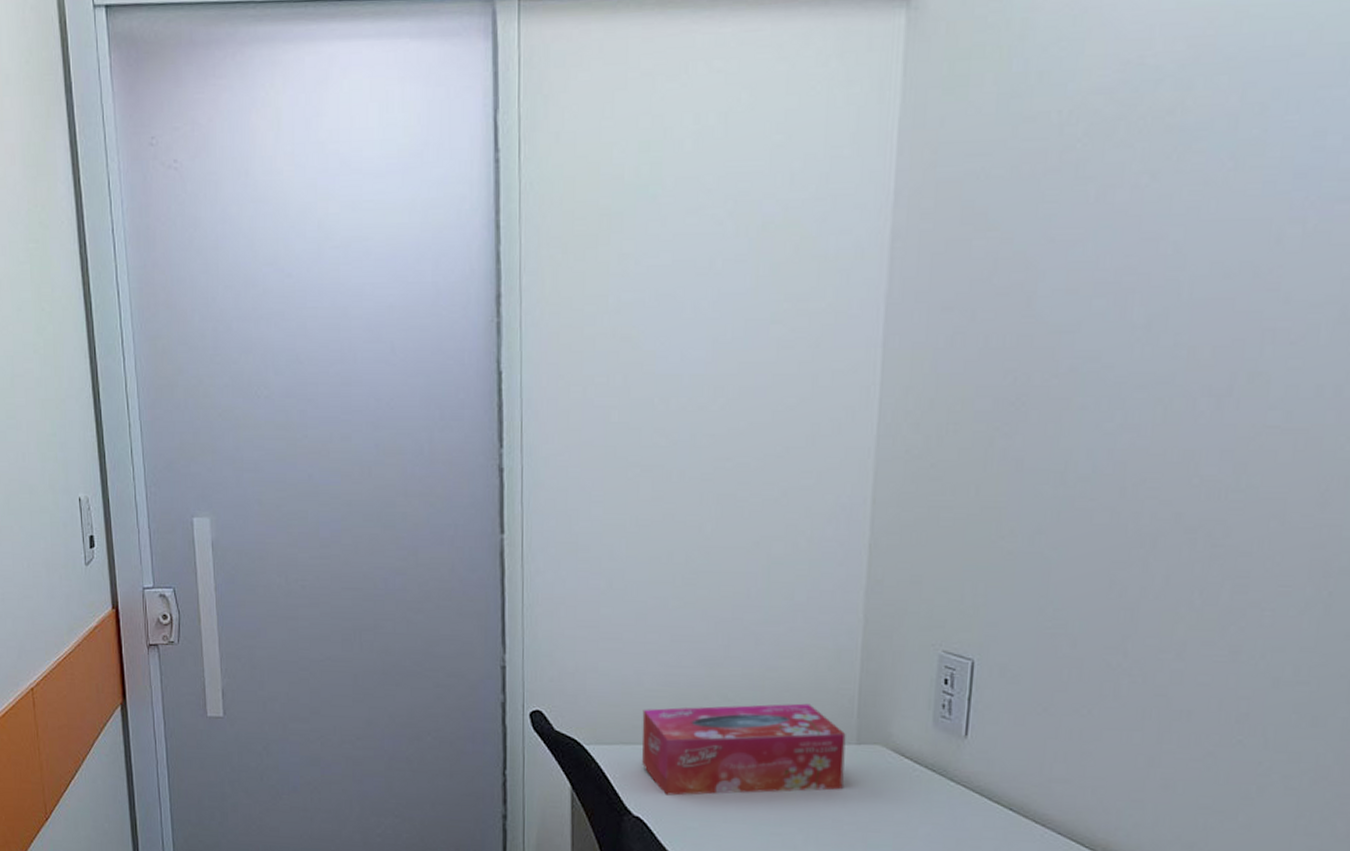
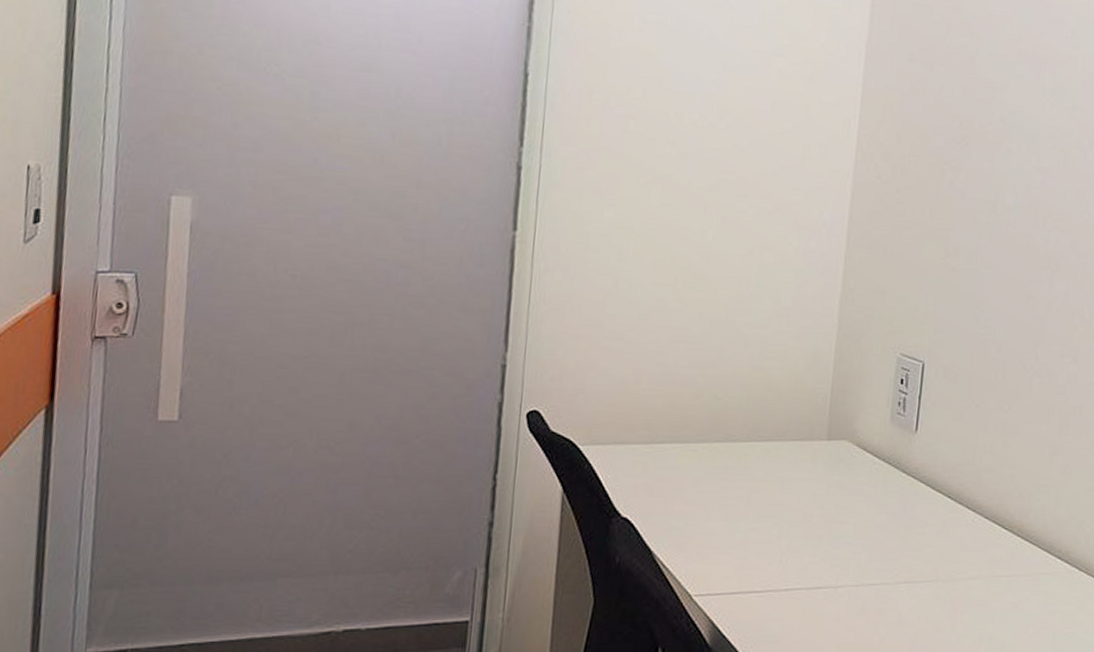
tissue box: present [641,703,846,796] -> none [634,402,819,495]

